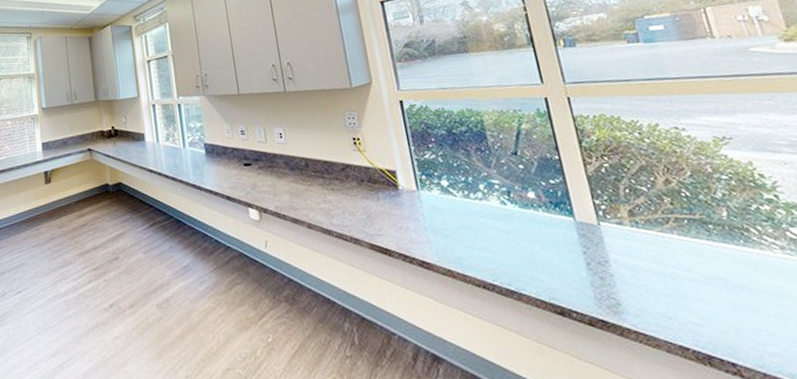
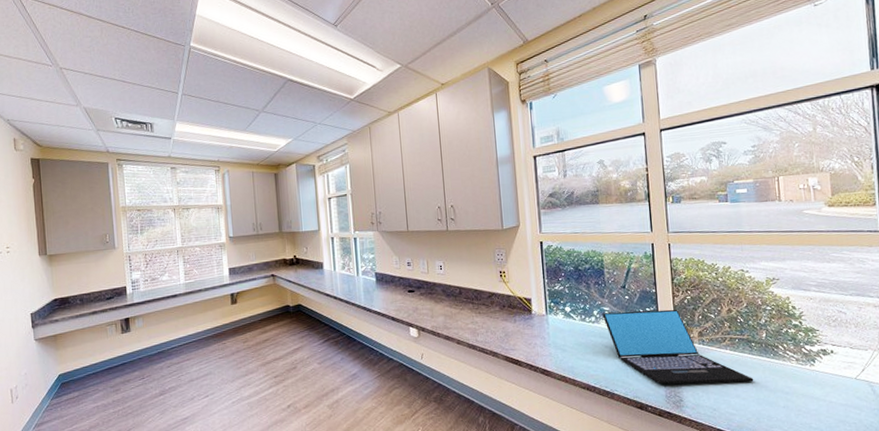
laptop: none [491,181,722,282] -> present [602,309,754,385]

